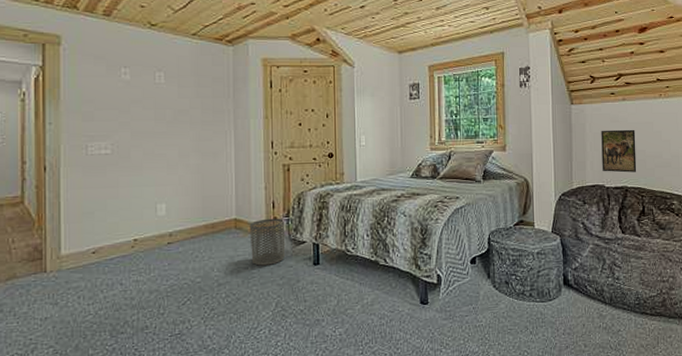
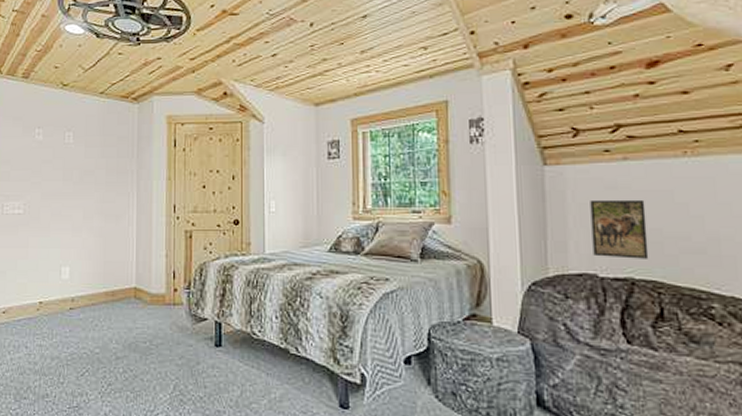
waste bin: present [249,218,286,266] -> none [149,289,186,342]

